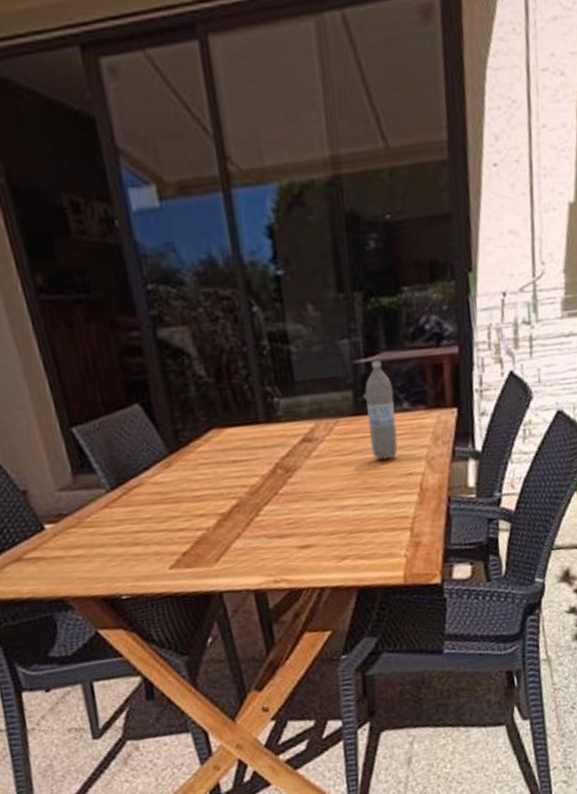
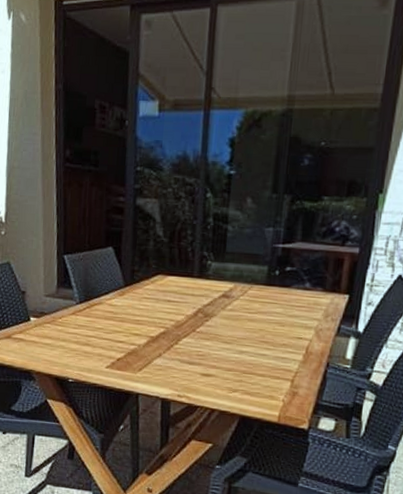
water bottle: present [365,360,398,460] -> none [273,247,300,323]

